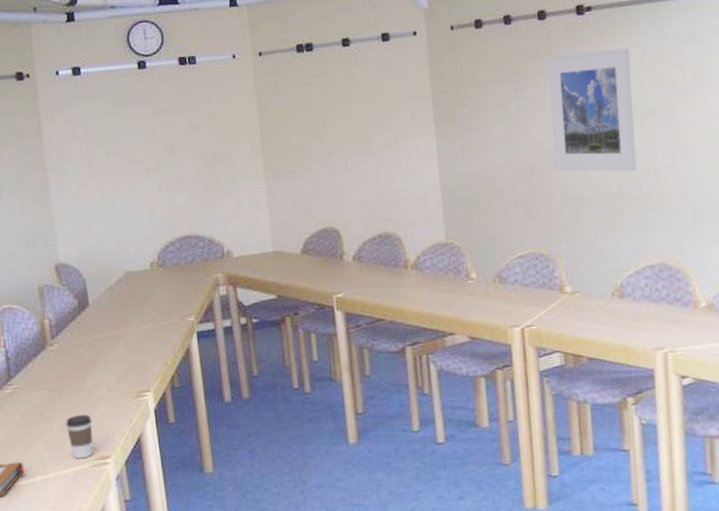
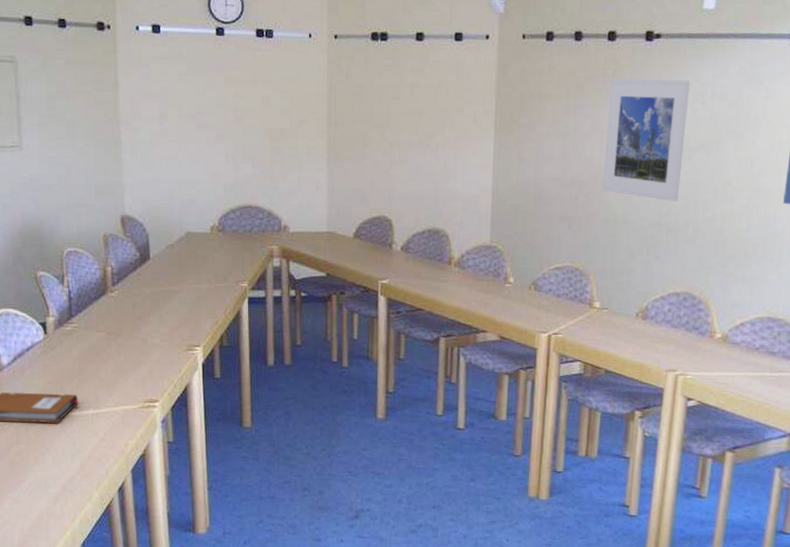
coffee cup: present [65,414,94,459] -> none [119,359,144,399]

